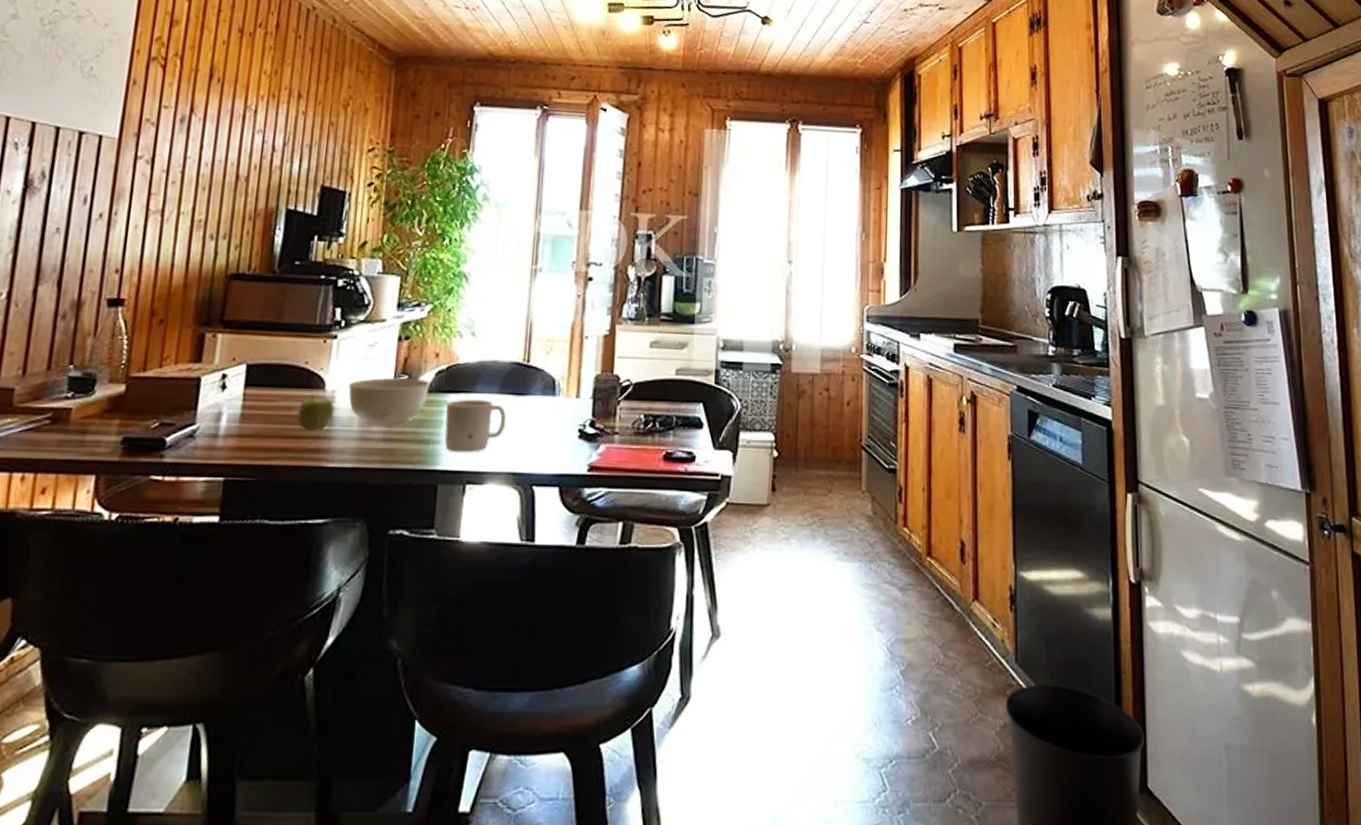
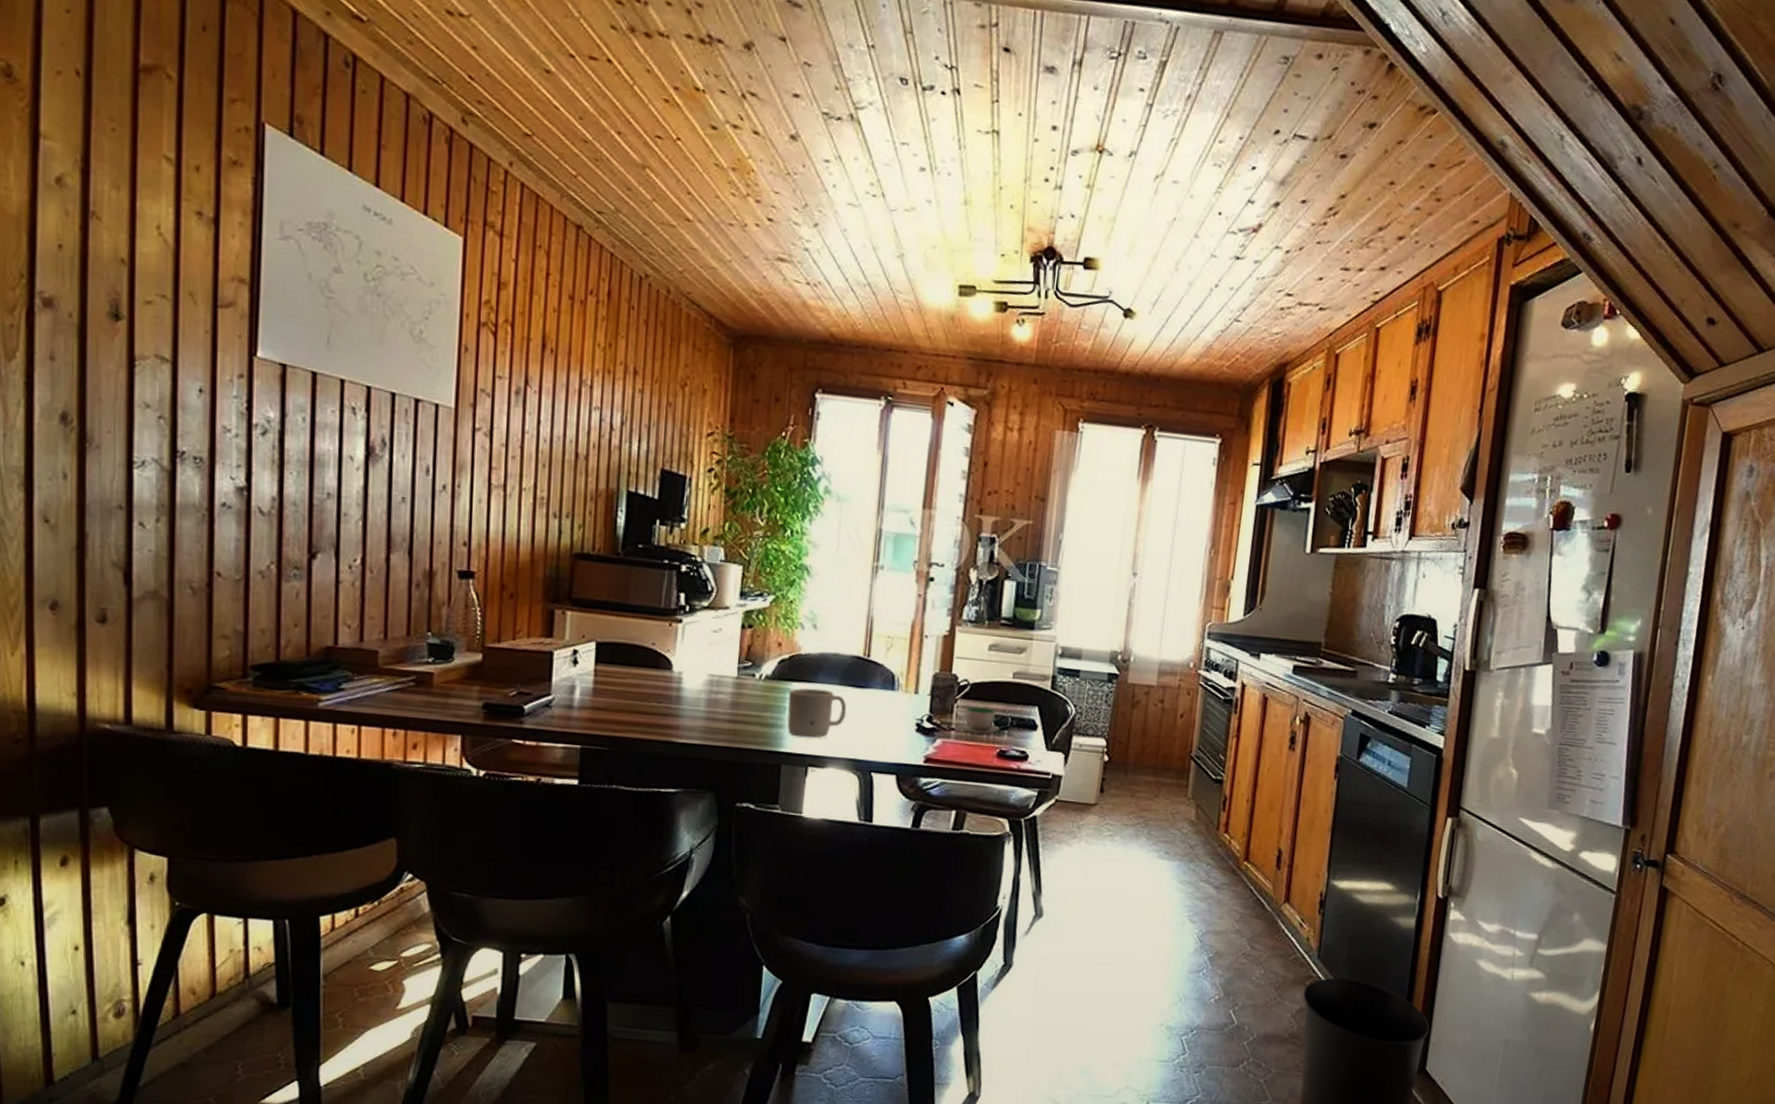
fruit: present [296,395,334,432] -> none [646,674,682,709]
bowl: present [348,377,430,427] -> none [694,663,773,710]
cup: none [623,408,665,437] -> present [959,706,1000,735]

